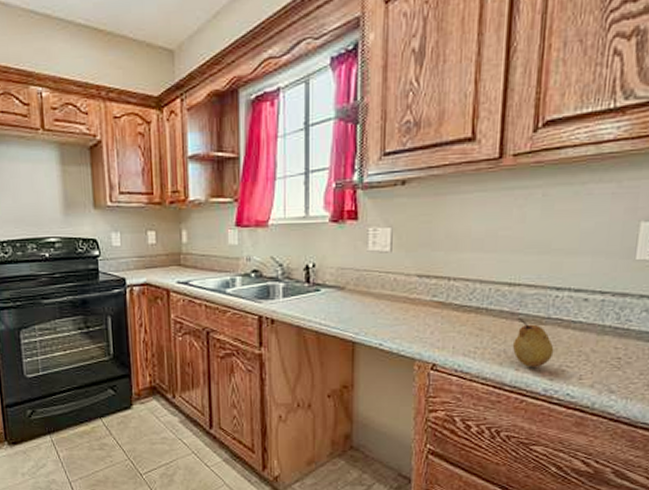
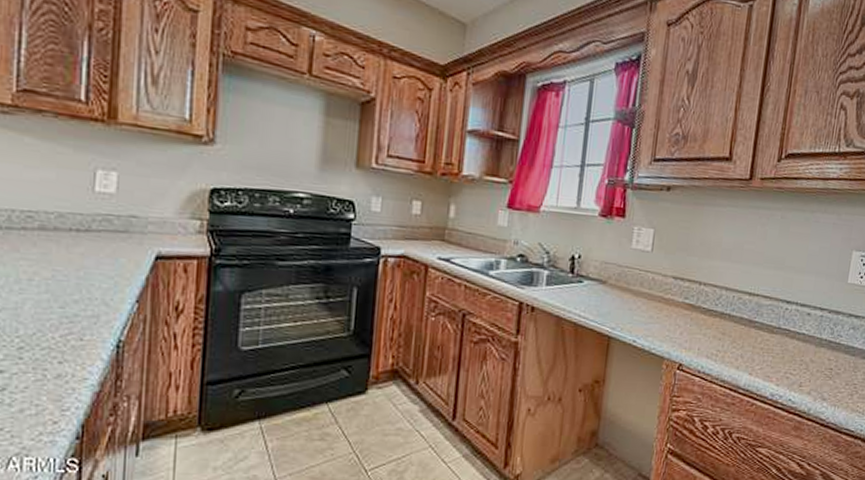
fruit: present [512,318,554,367] -> none [748,326,782,373]

